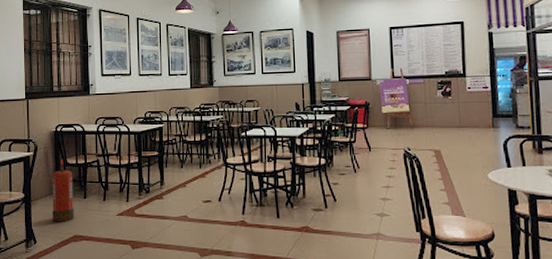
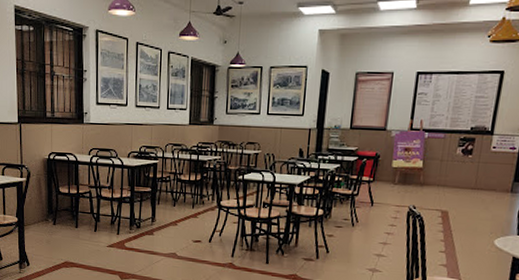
fire extinguisher: present [52,159,74,222] -> none [45,187,66,248]

